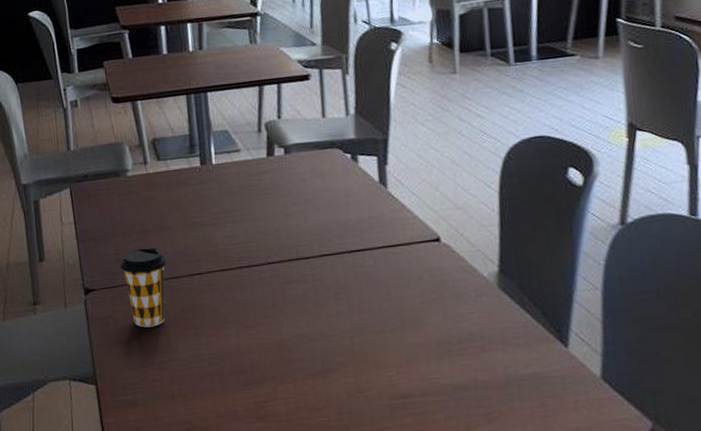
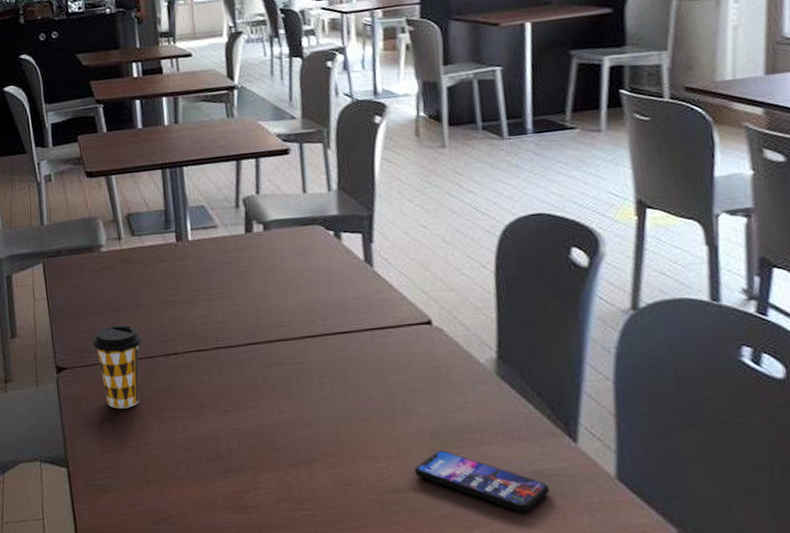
smartphone: none [422,358,543,412] -> present [415,450,550,513]

